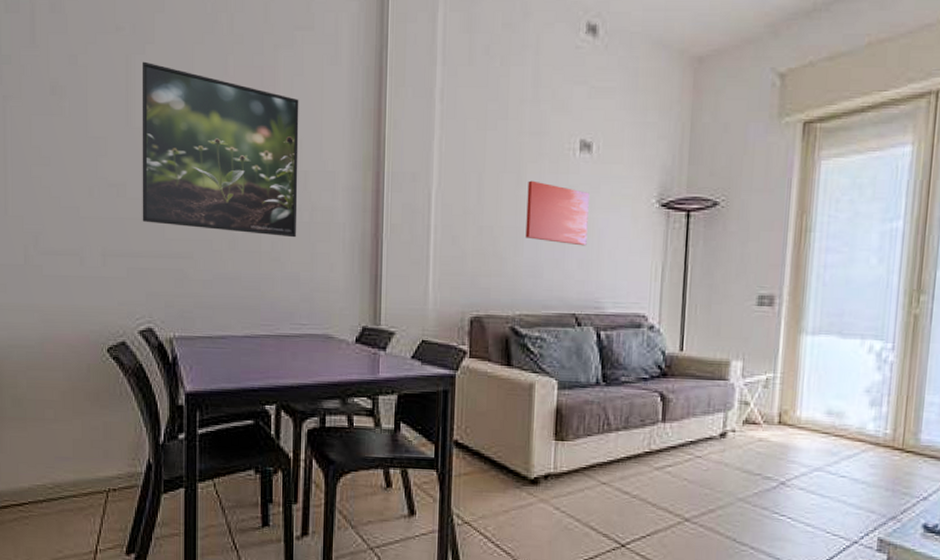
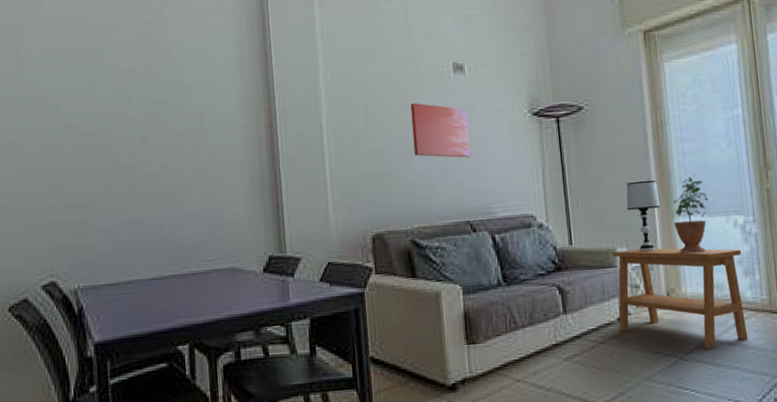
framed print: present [142,61,299,238] -> none [31,25,196,178]
side table: none [719,363,872,478] -> present [612,248,748,349]
table lamp: none [750,290,789,368] -> present [626,180,660,252]
potted plant: none [800,291,845,376] -> present [673,175,709,254]

